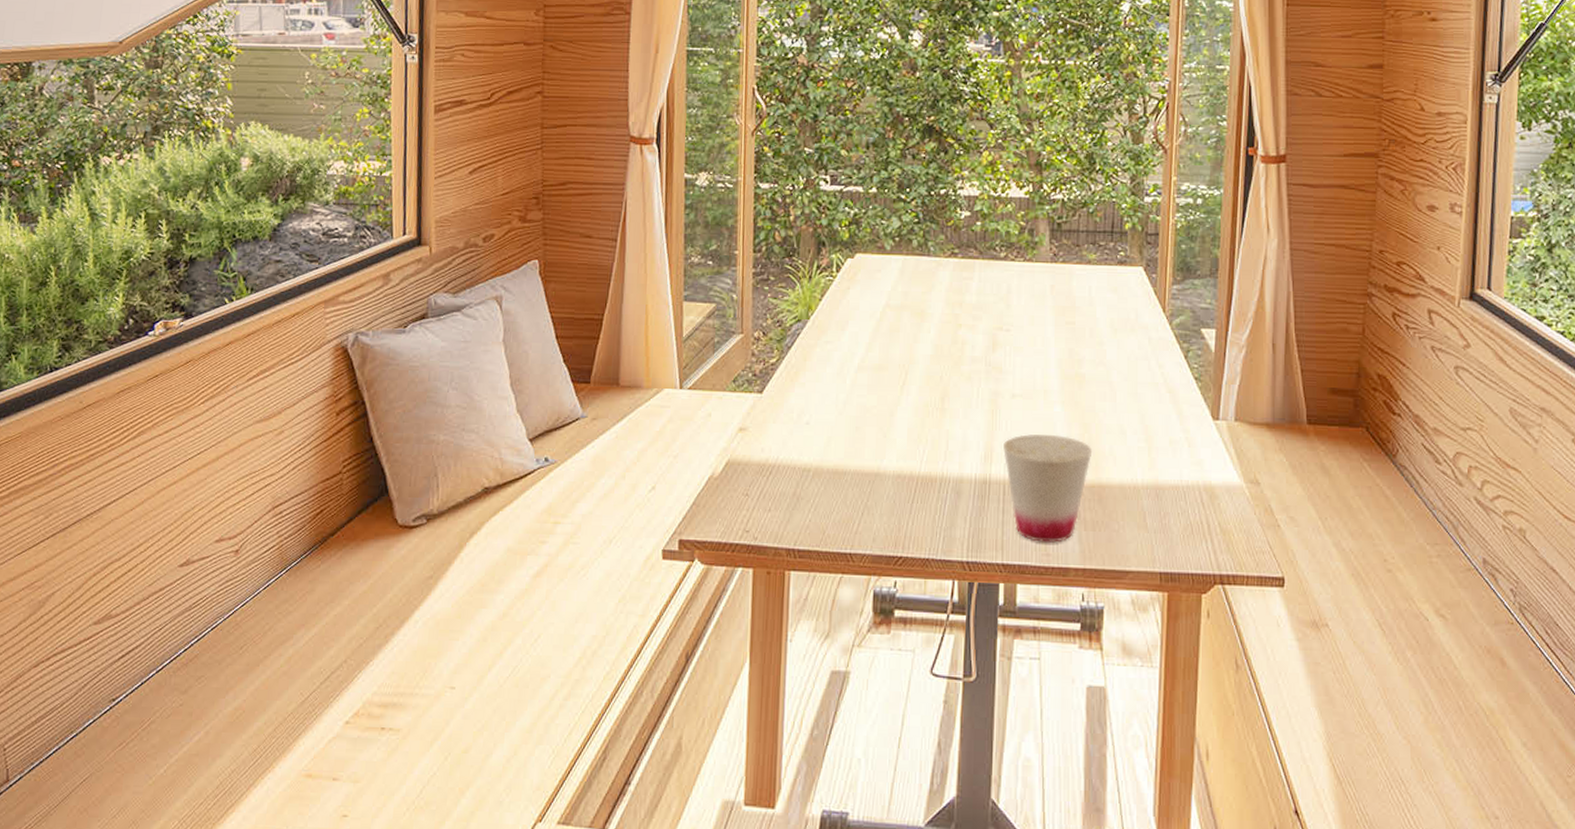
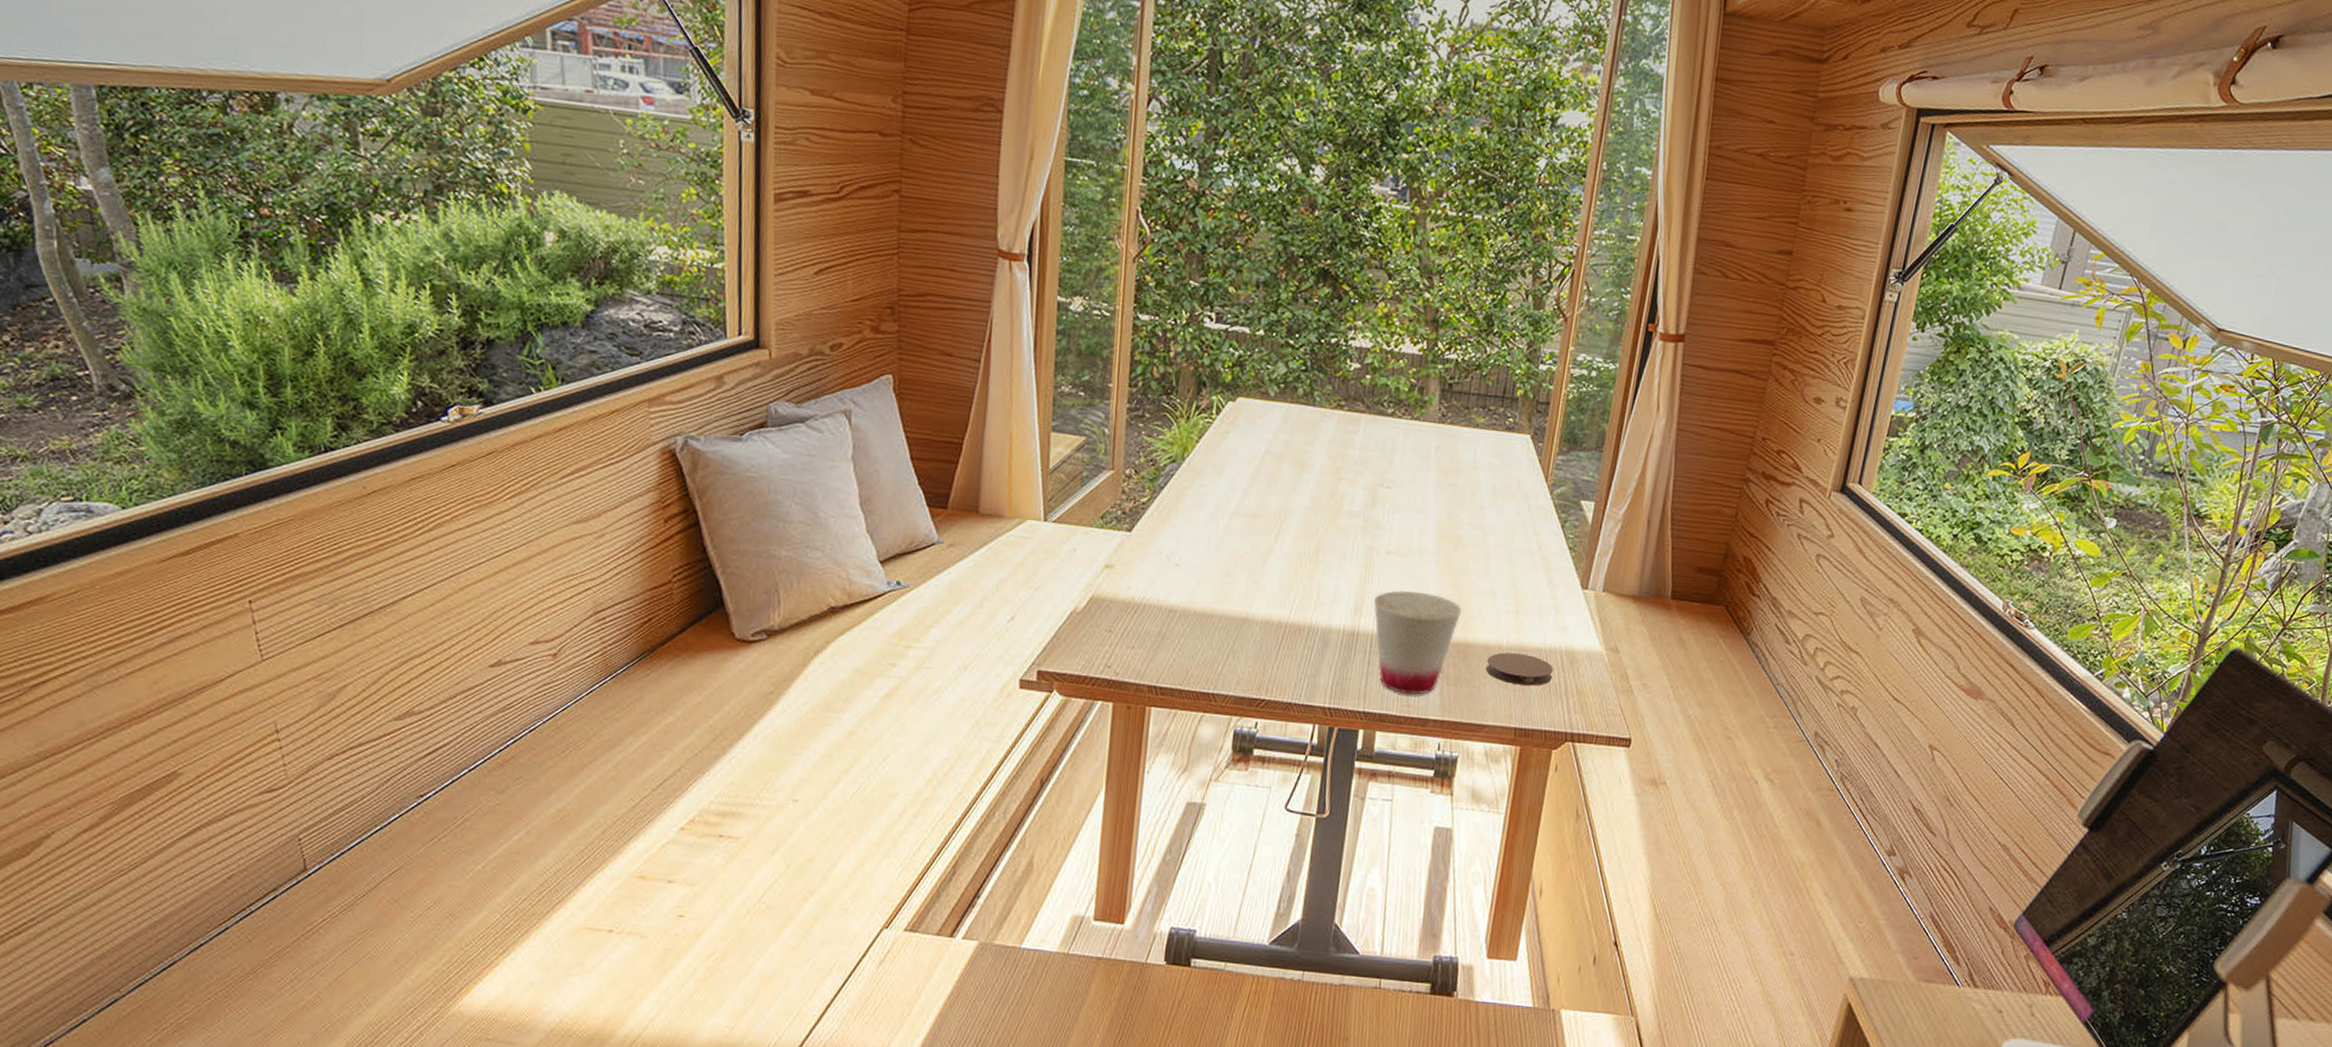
coaster: none [1123,491,1193,526] -> present [1485,652,1553,686]

